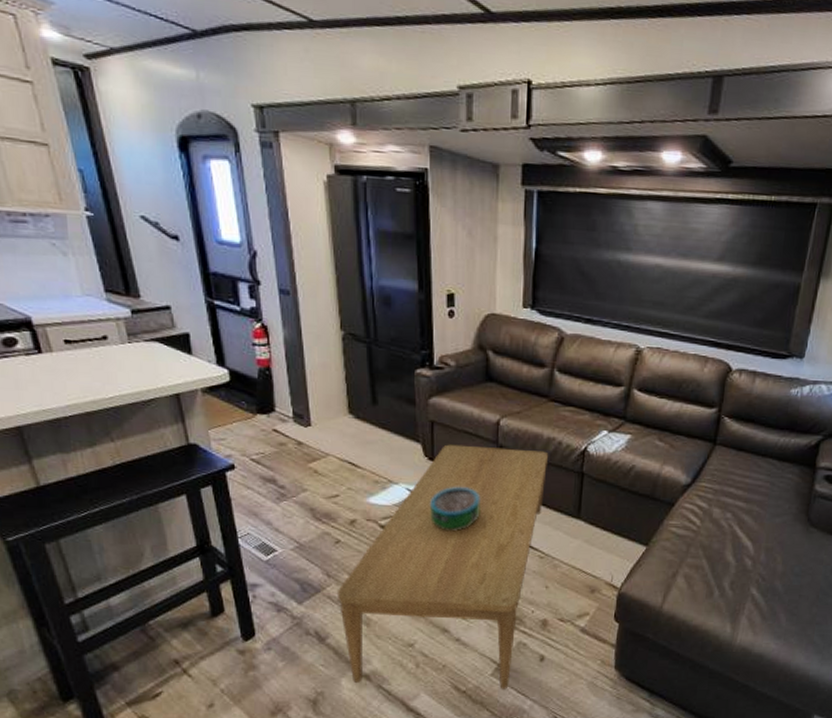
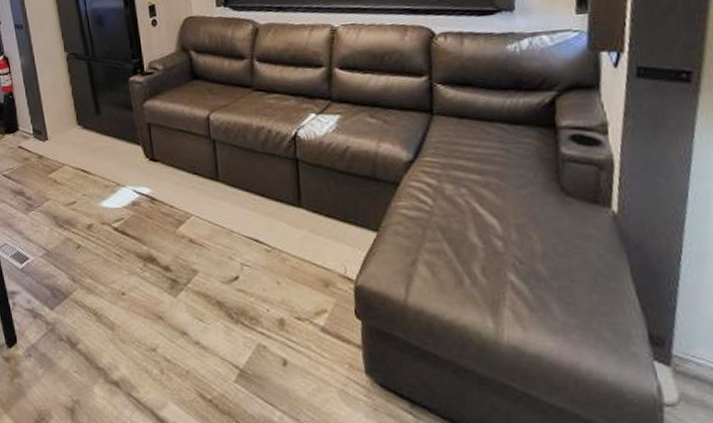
coffee table: present [336,444,549,689] -> none [82,141,262,398]
decorative bowl: present [430,487,481,531] -> none [156,184,203,229]

